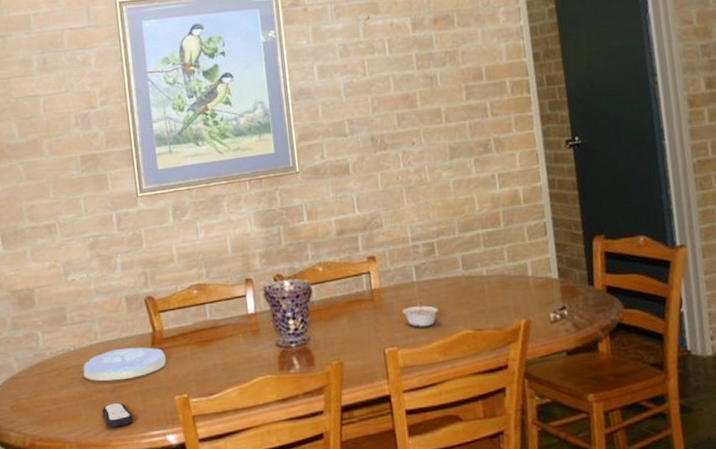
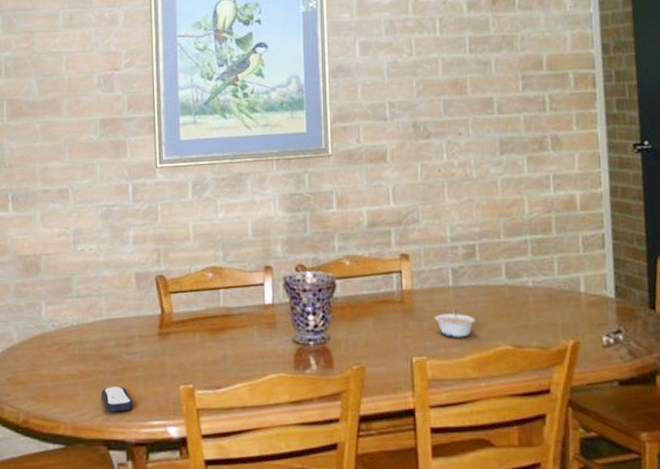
plate: present [83,347,166,381] -> none [85,328,173,363]

